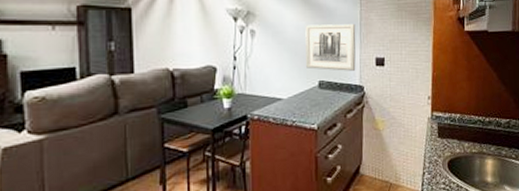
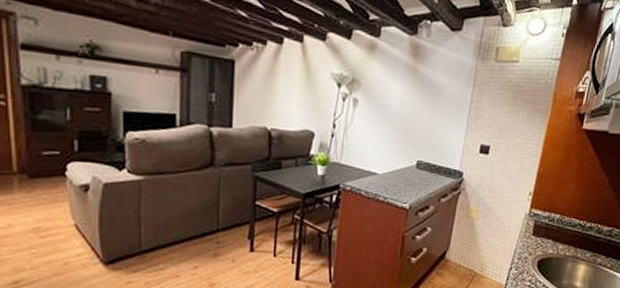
wall art: present [305,24,356,71] -> none [406,100,465,155]

